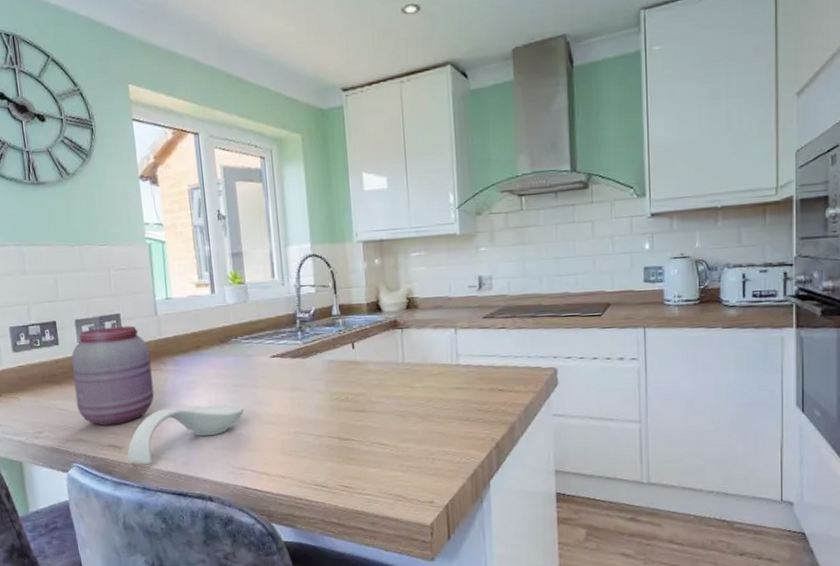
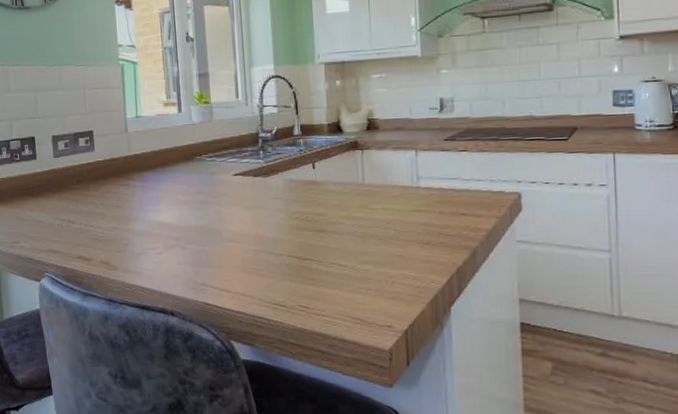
jar: present [71,325,154,426] -> none [47,142,122,237]
spoon rest: present [127,404,245,464] -> none [95,221,207,277]

